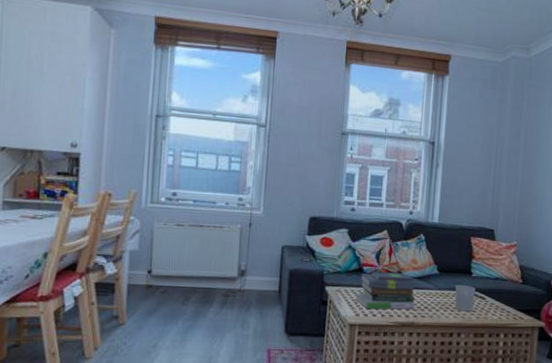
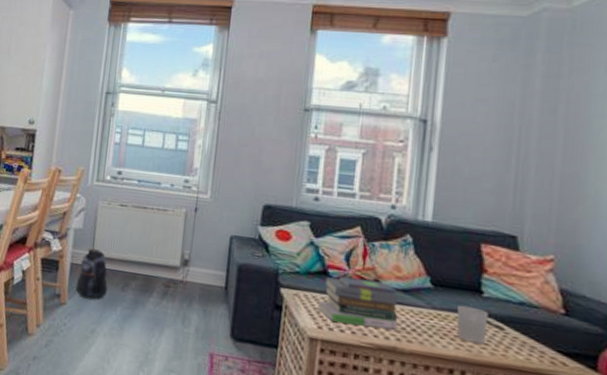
backpack: none [134,268,168,316] -> present [75,248,108,299]

